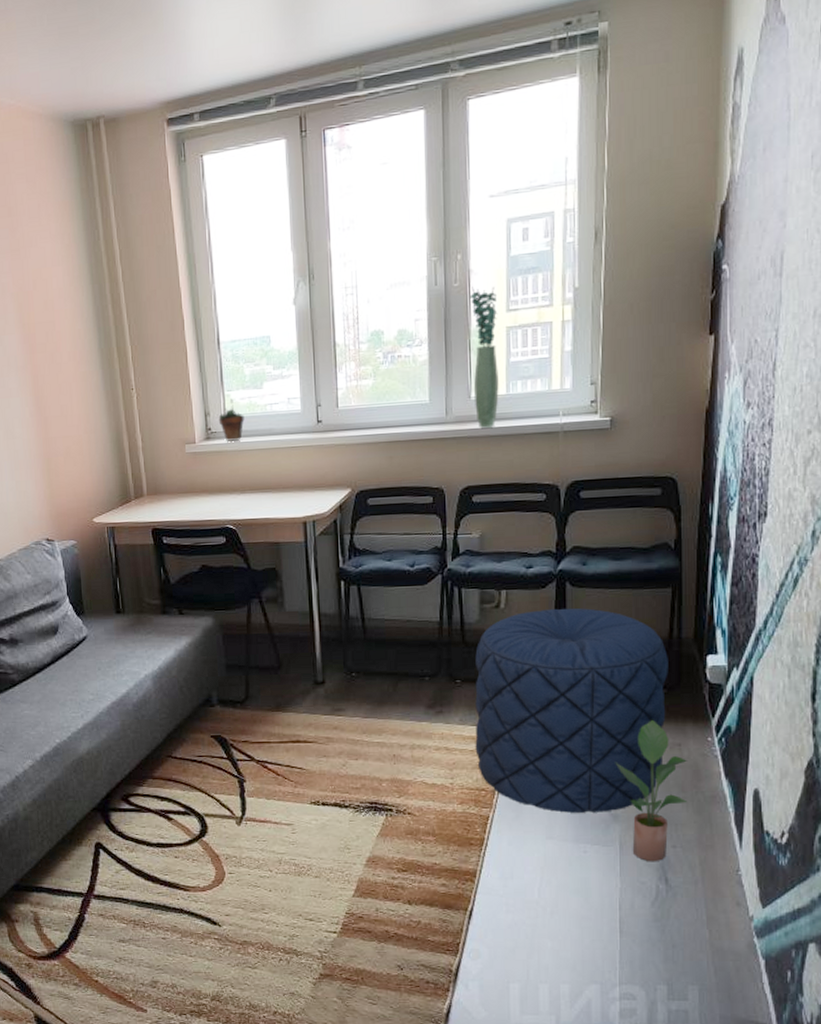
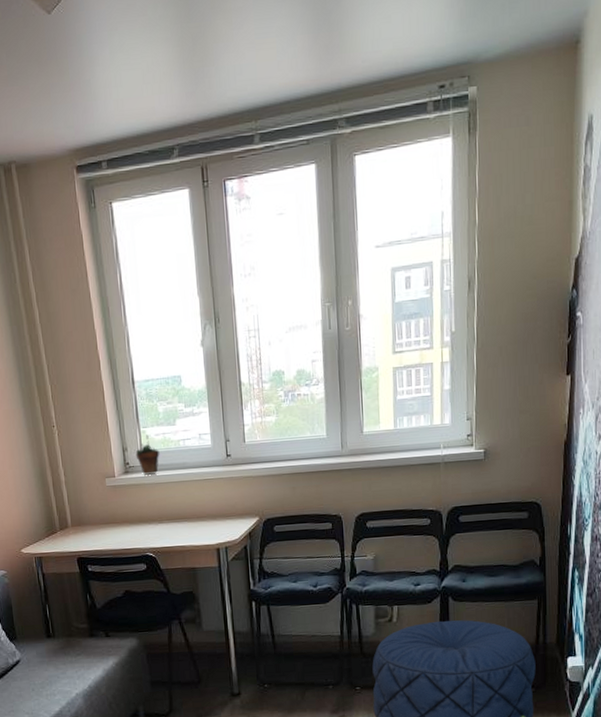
vase: present [469,286,499,428] -> none [360,330,388,460]

